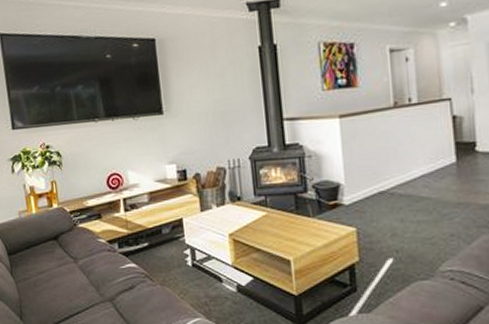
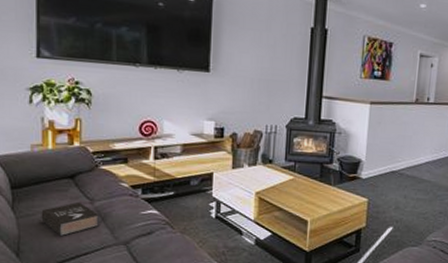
book: none [35,263,85,298] -> present [41,203,99,237]

